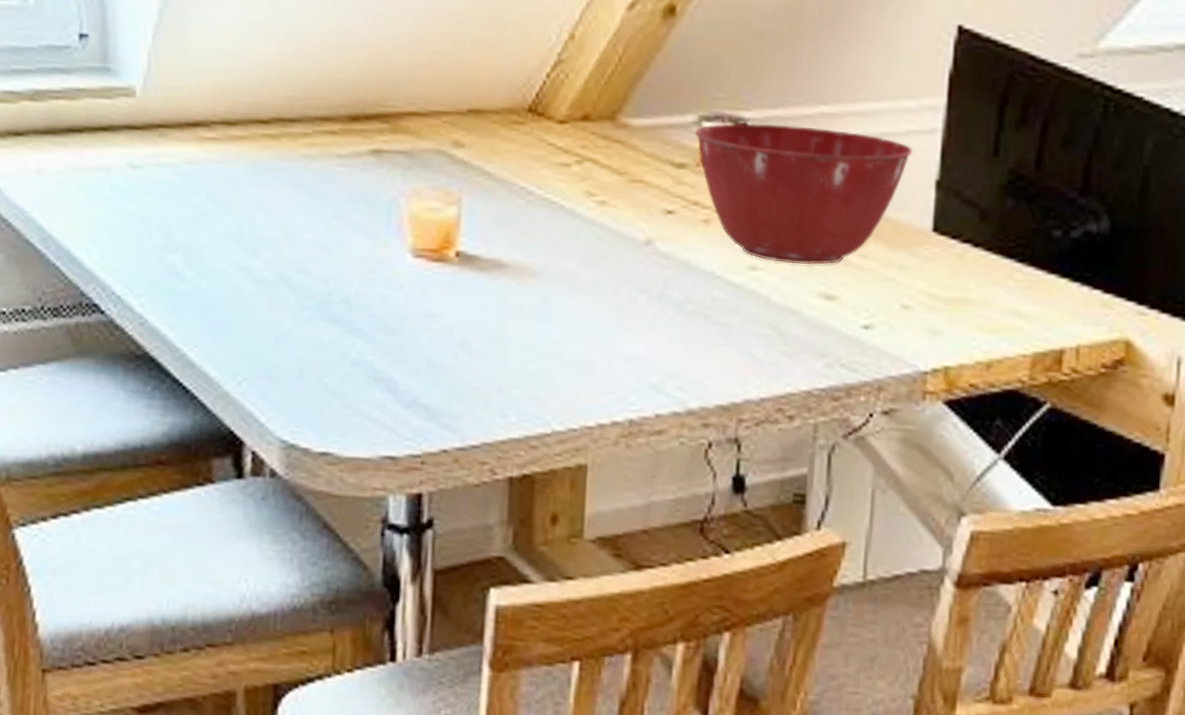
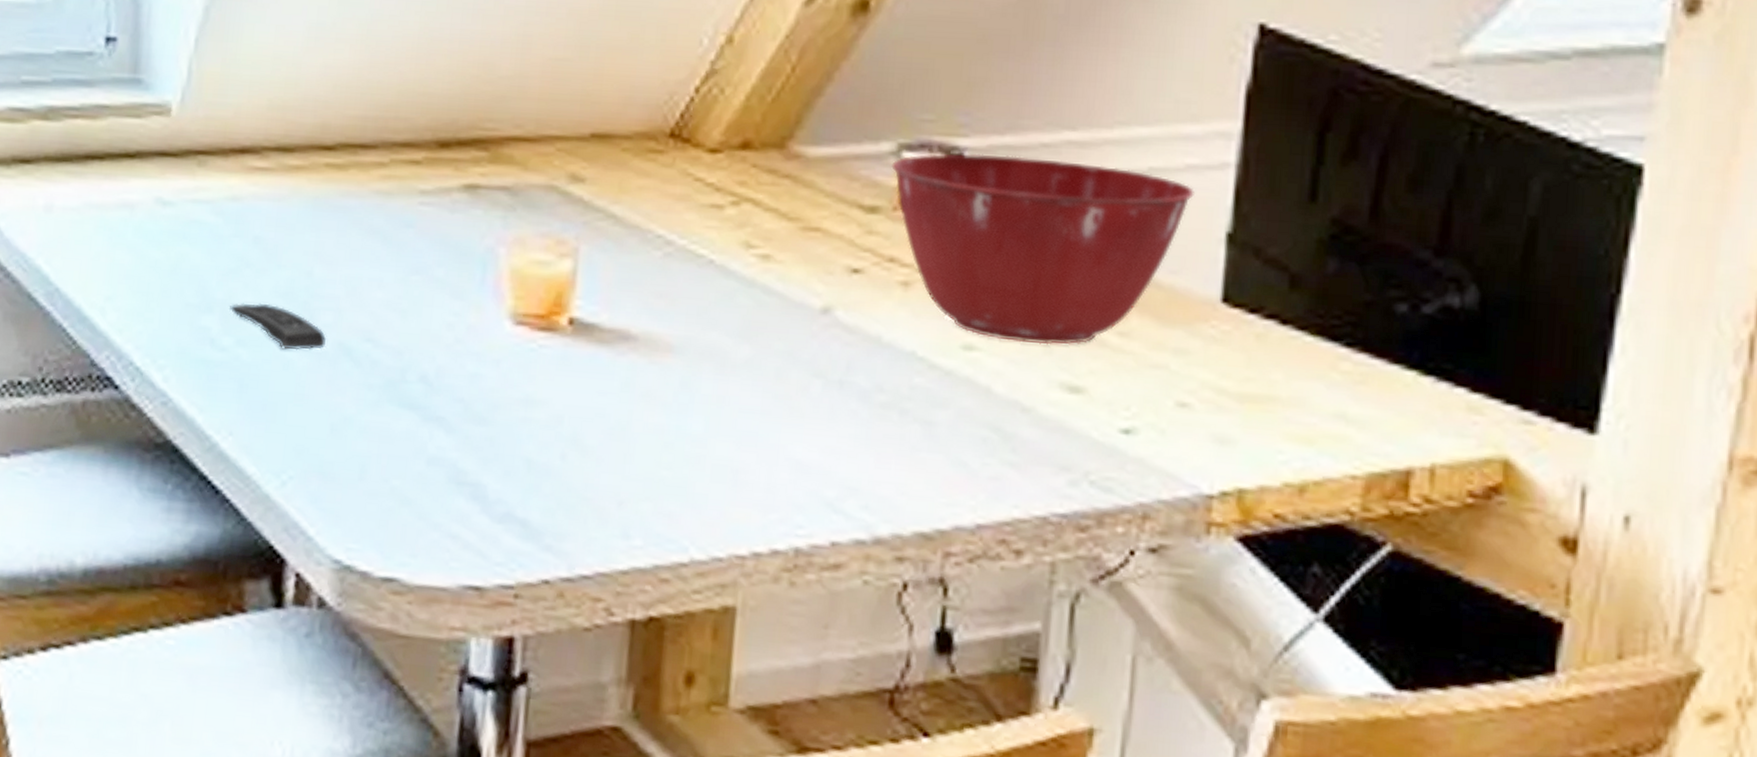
remote control: none [189,244,269,280] -> present [228,302,327,351]

